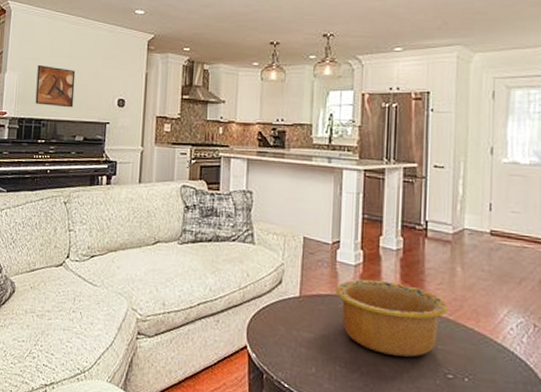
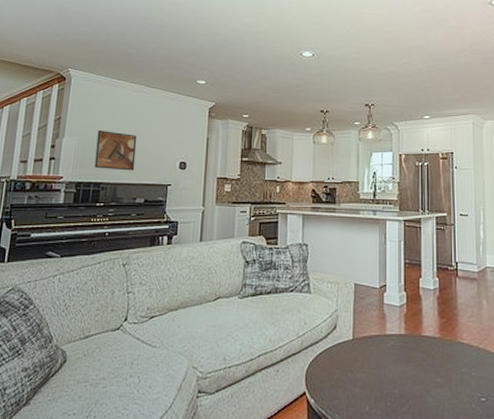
bowl: present [335,279,449,357] -> none [384,318,479,386]

